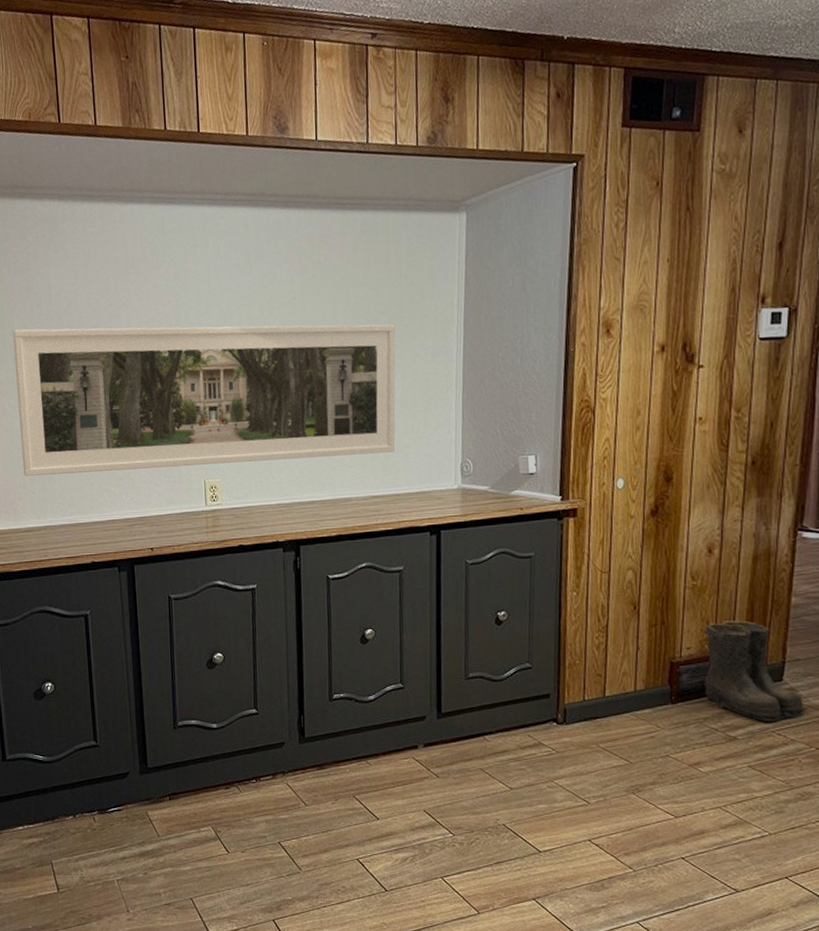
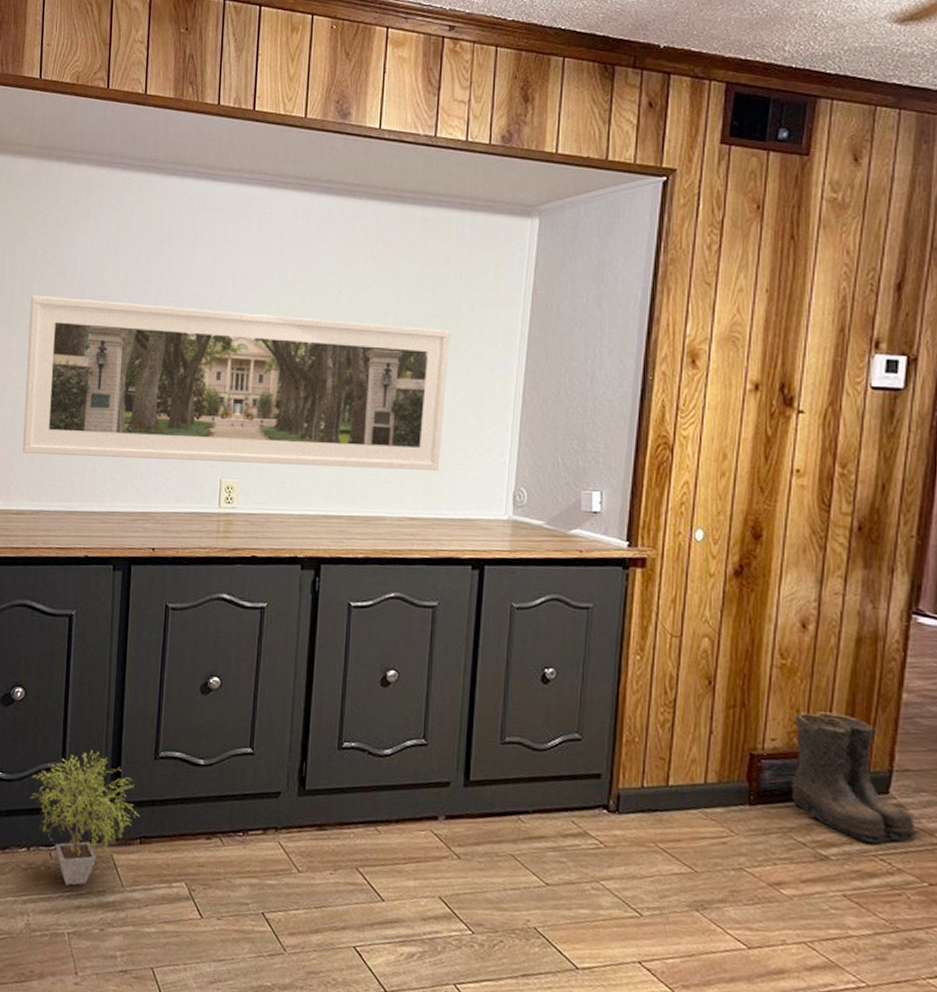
potted plant: none [69,728,167,842] -> present [30,750,140,886]

